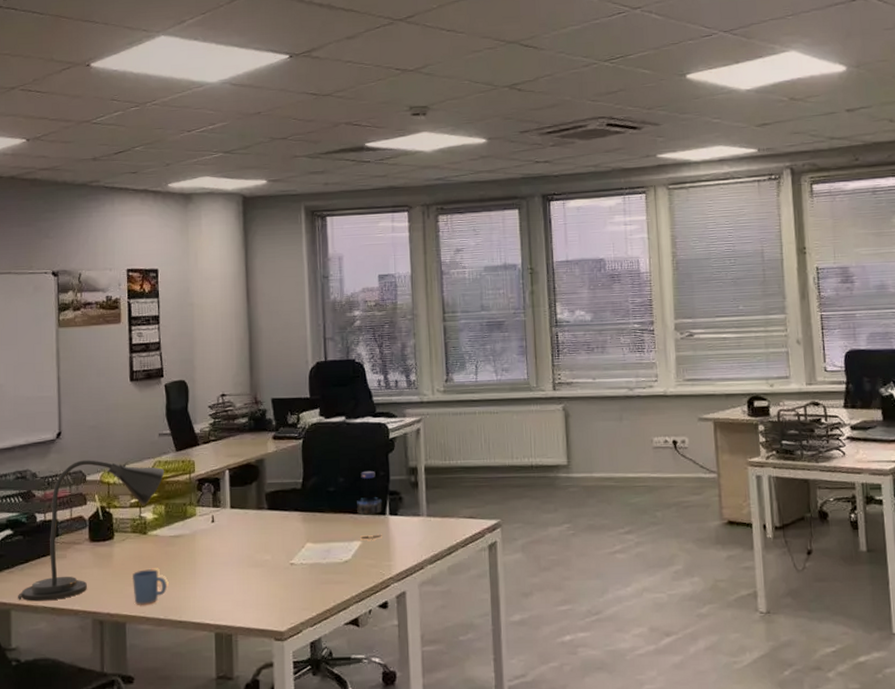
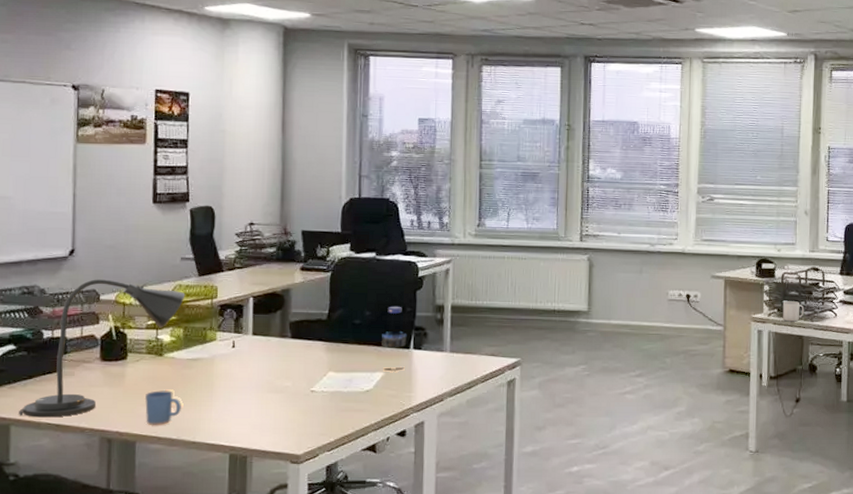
mug: none [781,441,807,464] -> present [782,301,804,322]

